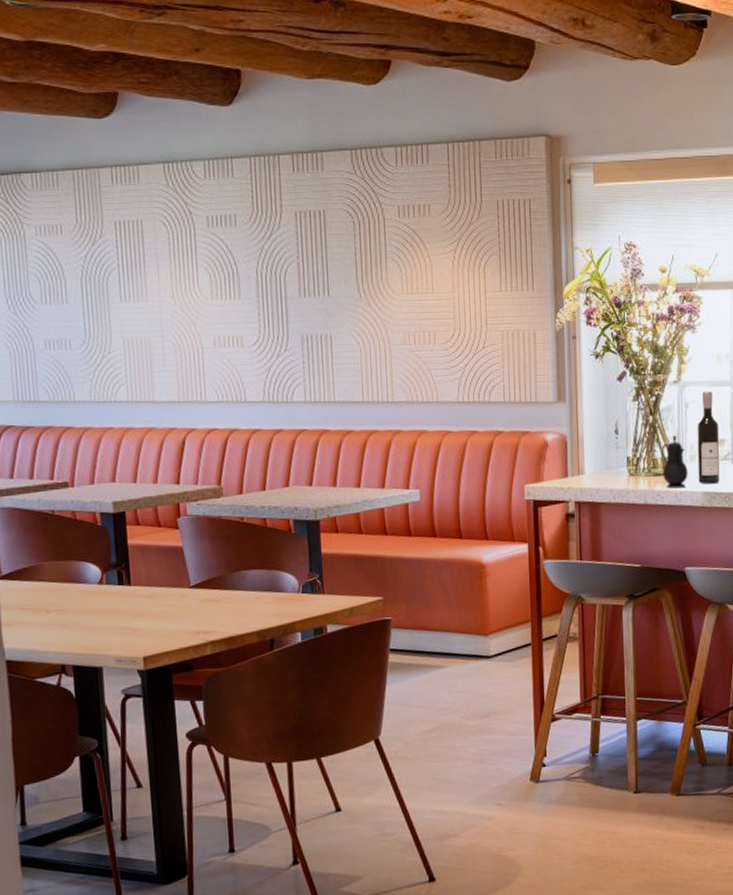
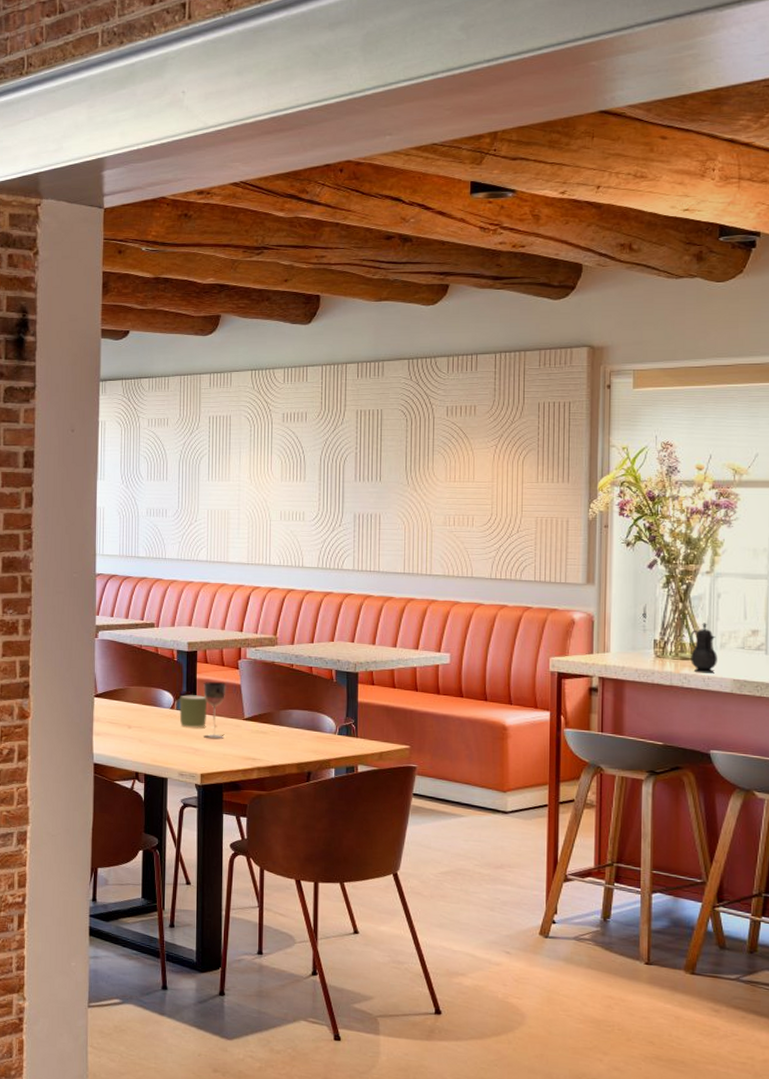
mug: none [108,564,145,605] -> present [179,695,207,728]
wineglass: none [137,546,168,615] -> present [203,682,227,739]
bottle: present [697,391,719,484] -> none [728,583,752,672]

